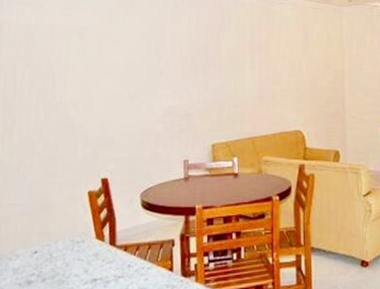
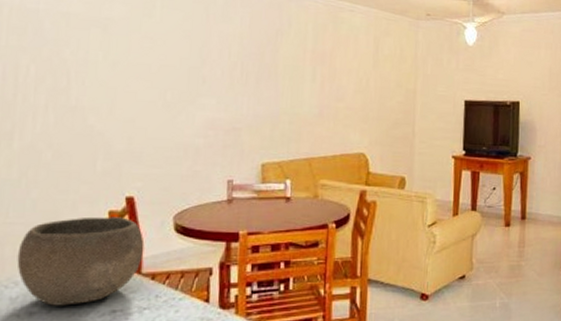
bowl: none [18,196,118,275] -> present [17,216,145,306]

